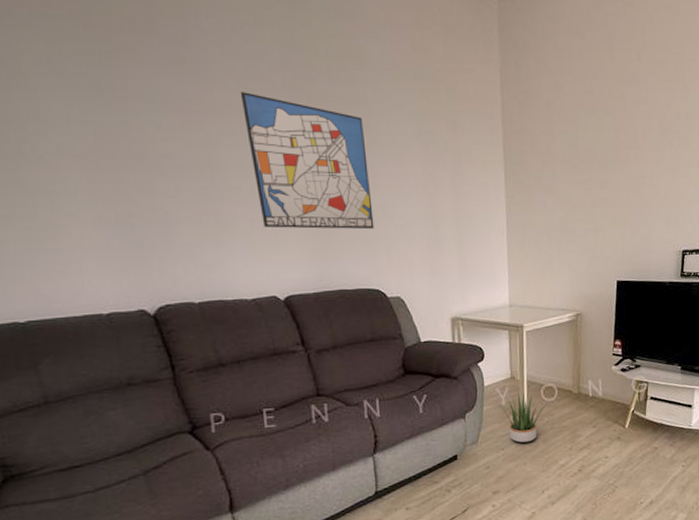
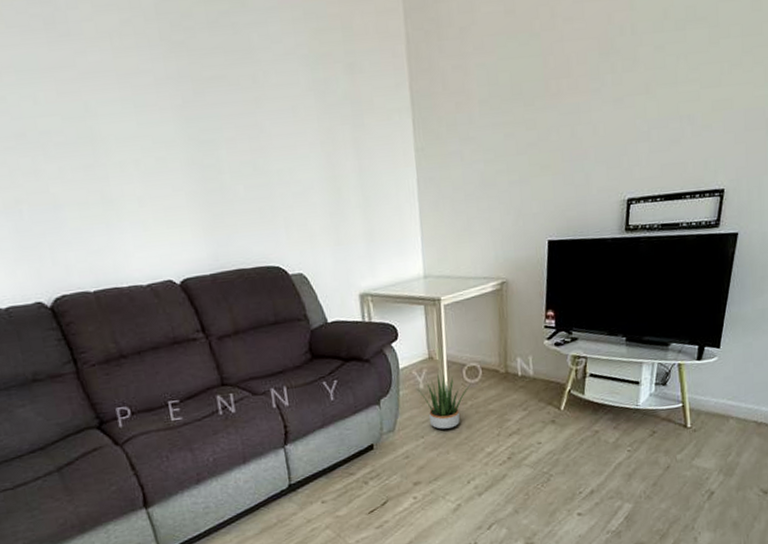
wall art: present [240,92,375,230] -> none [115,51,270,205]

